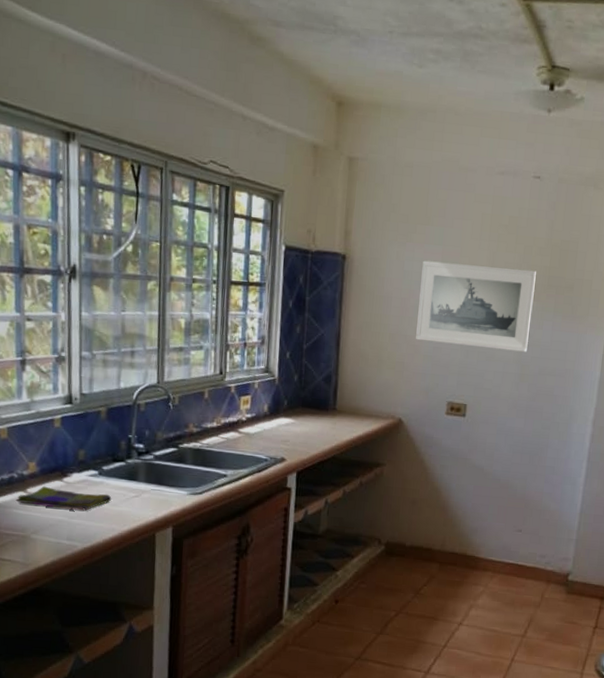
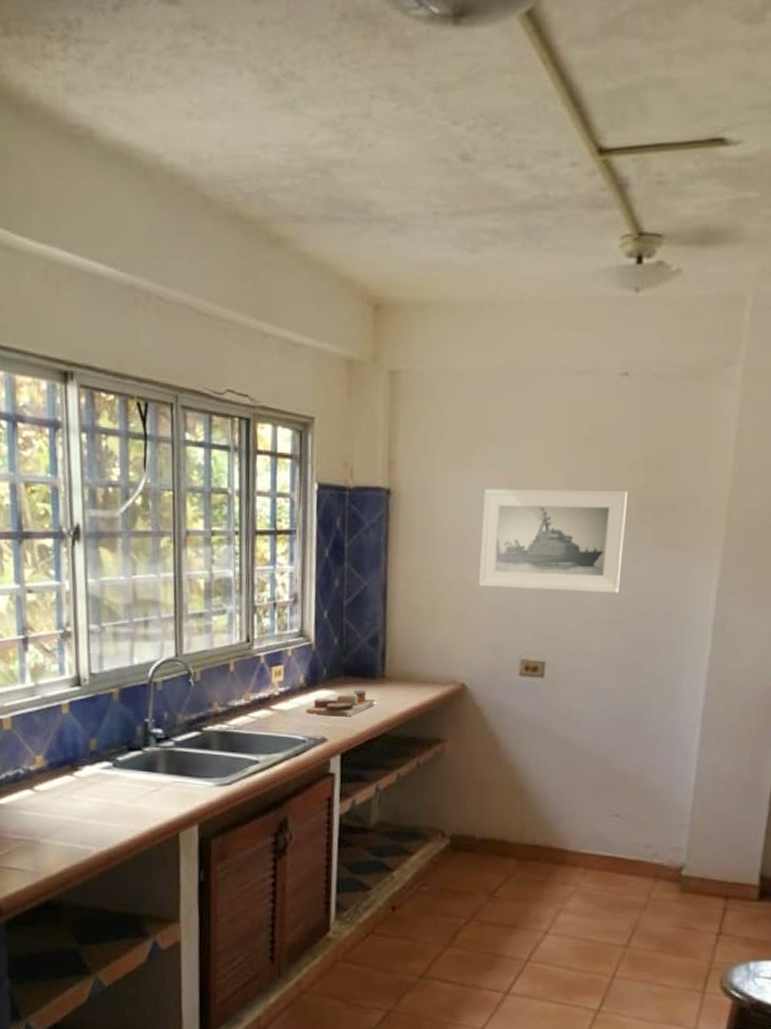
dish towel: present [15,486,112,511] -> none [22,782,129,809]
cutting board: none [268,420,329,442] -> present [305,690,377,717]

